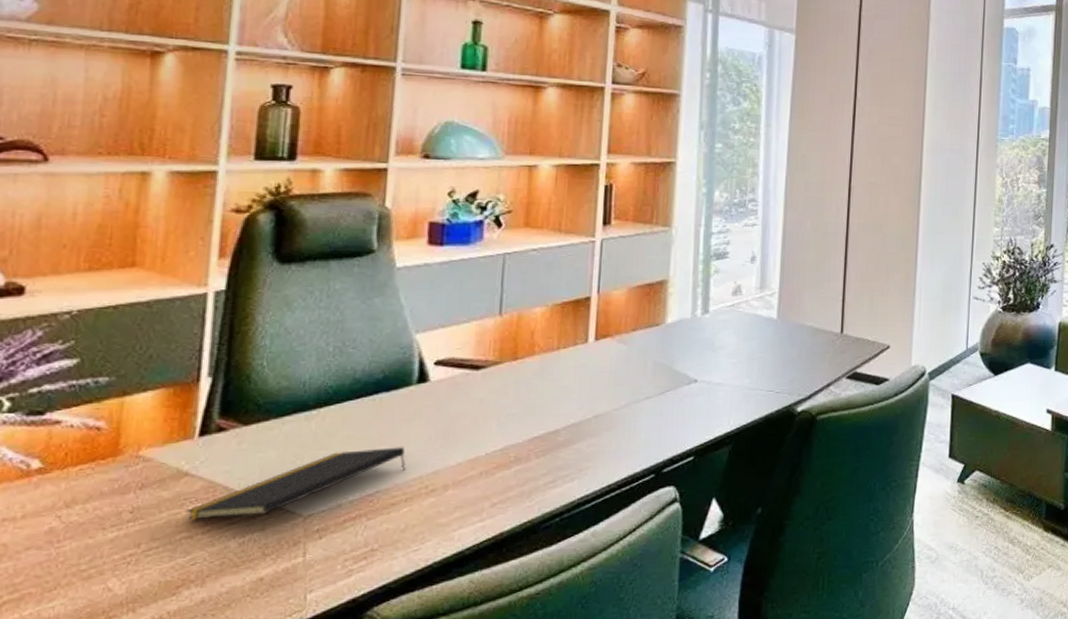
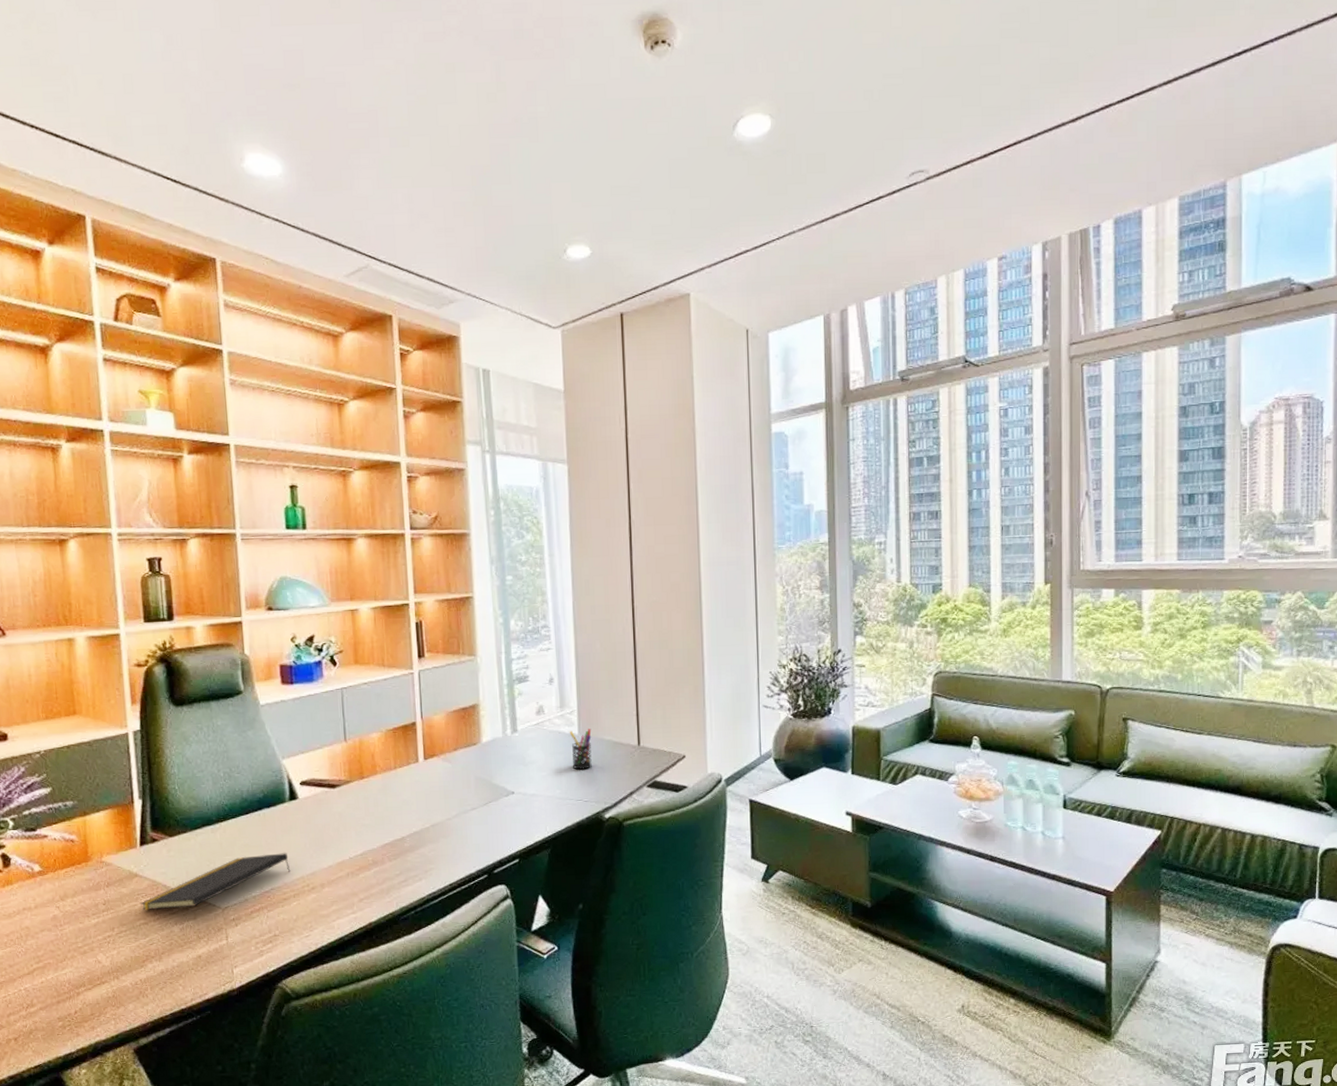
pen holder: none [767,313,792,357] -> present [569,729,592,770]

